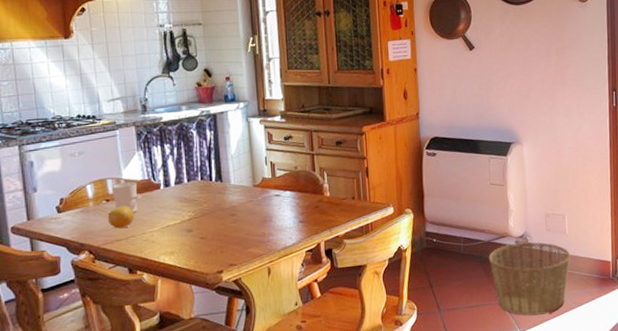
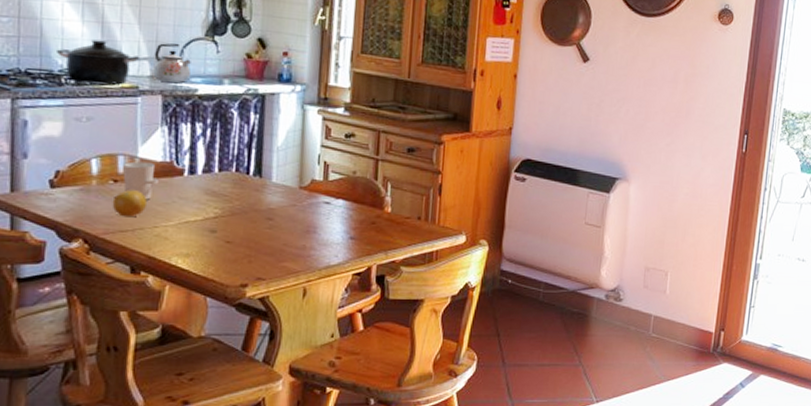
saucepan: none [48,89,114,126] -> present [57,39,140,85]
kettle: none [124,83,156,116] -> present [153,43,192,84]
basket: present [488,242,571,316] -> none [570,297,668,384]

